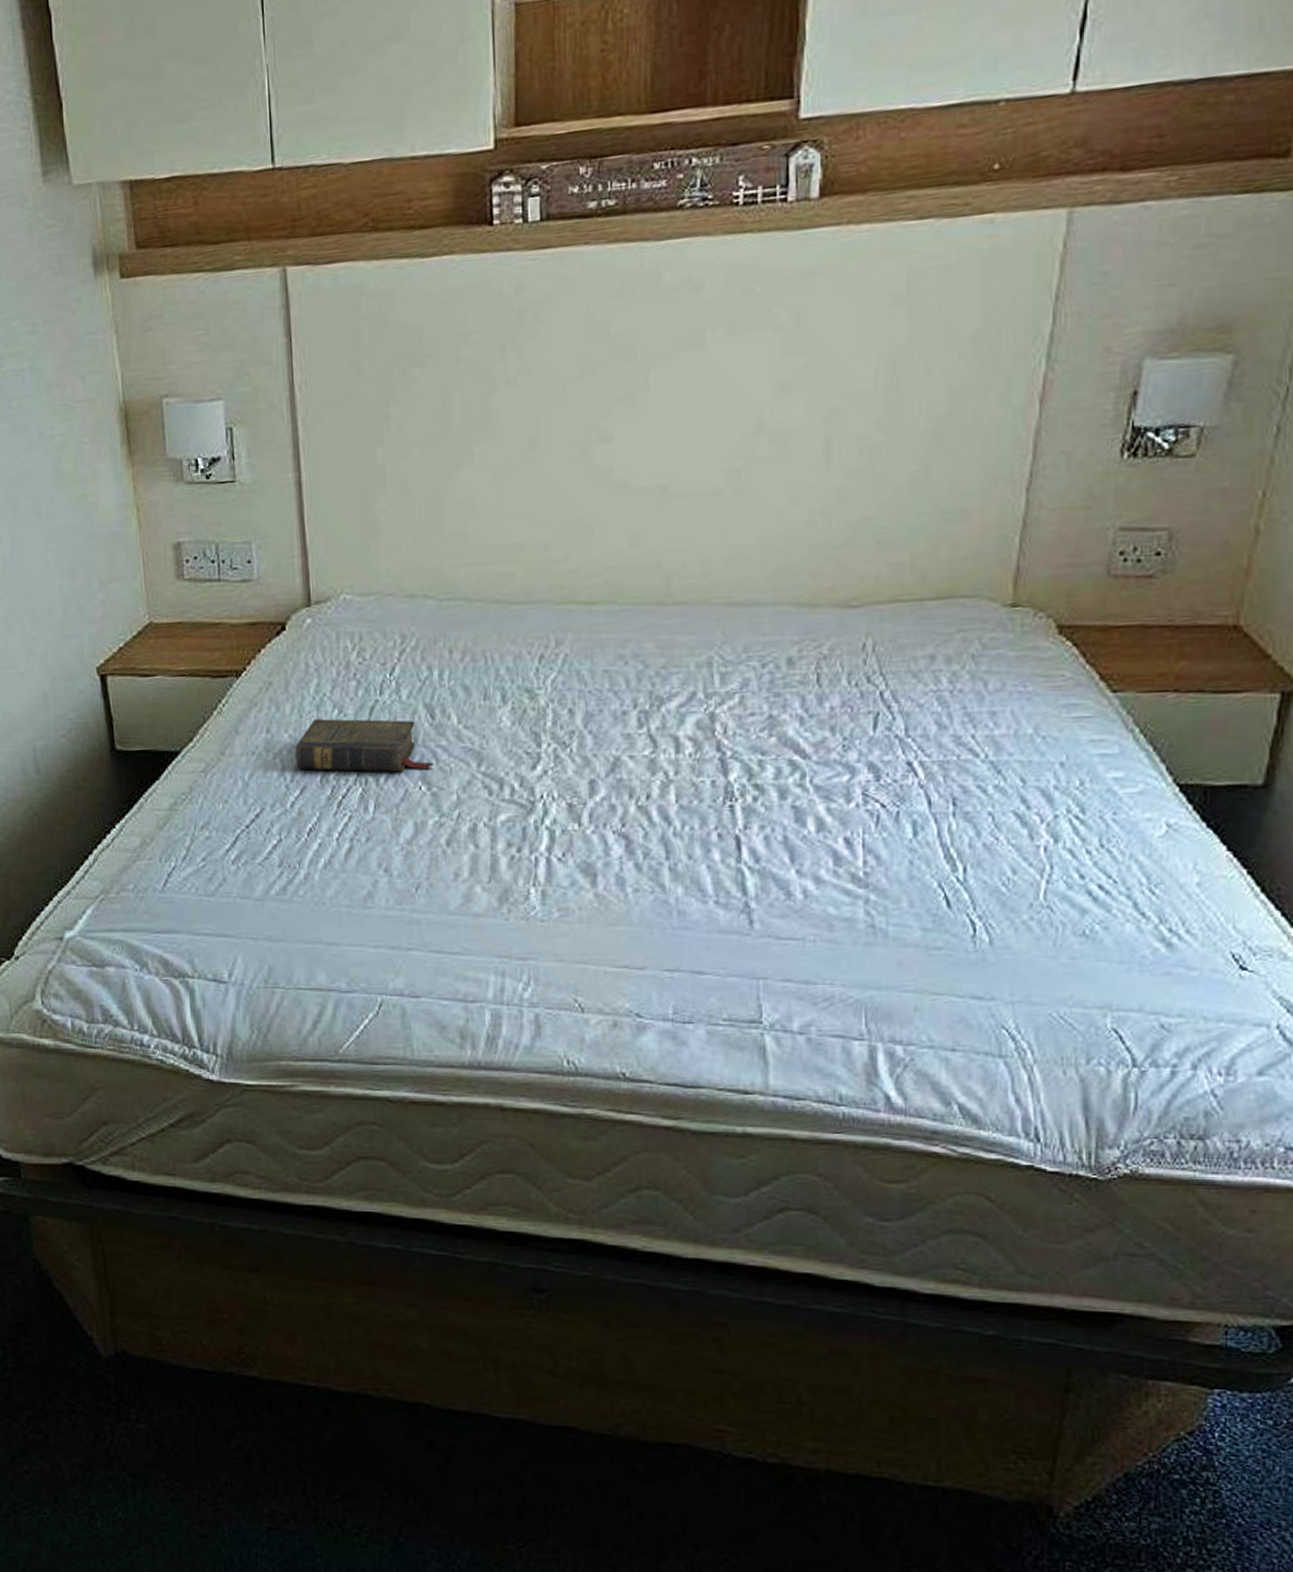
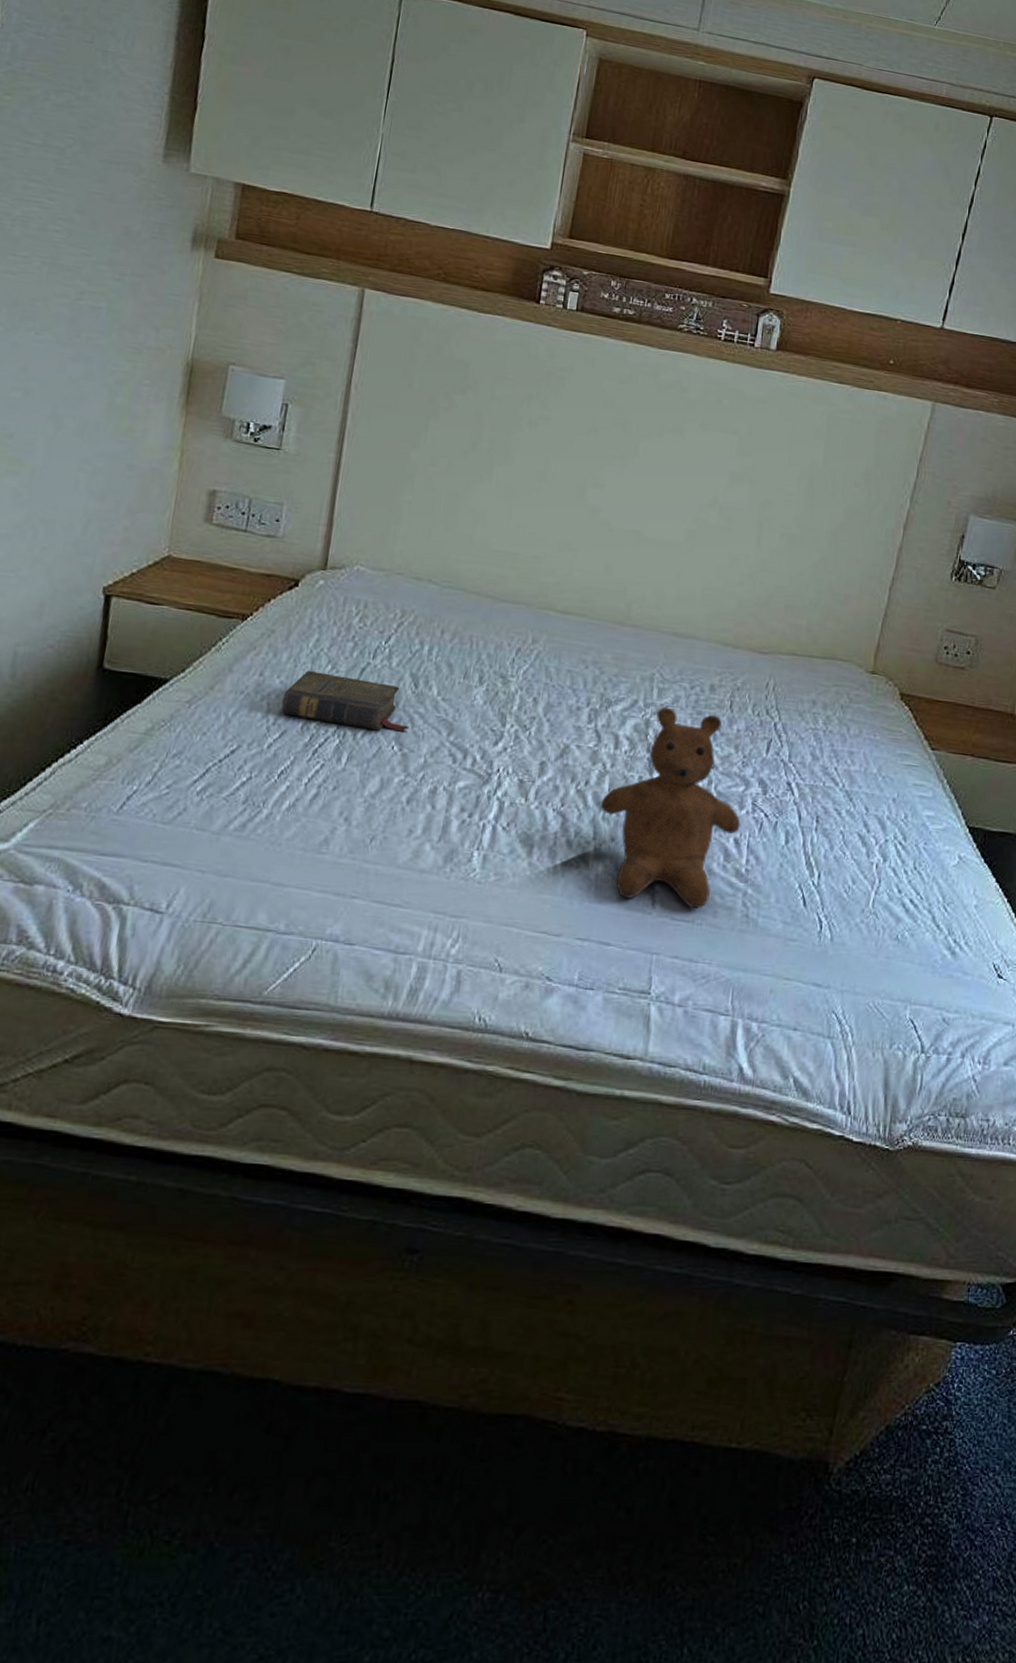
teddy bear: none [668,694,850,925] -> present [600,706,741,909]

